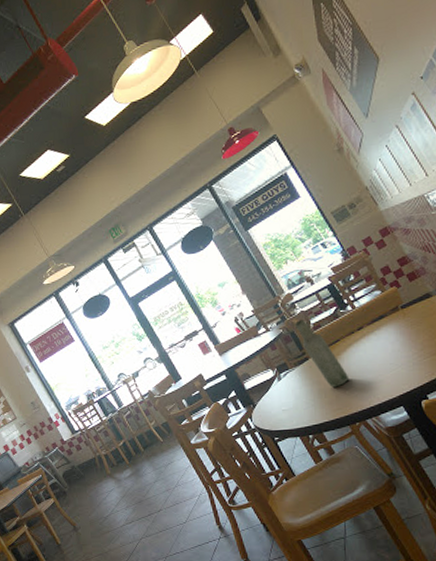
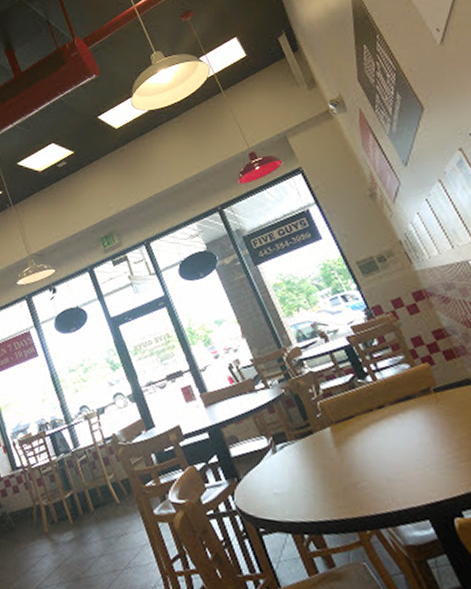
bottle: present [295,319,348,388] -> none [301,381,361,477]

